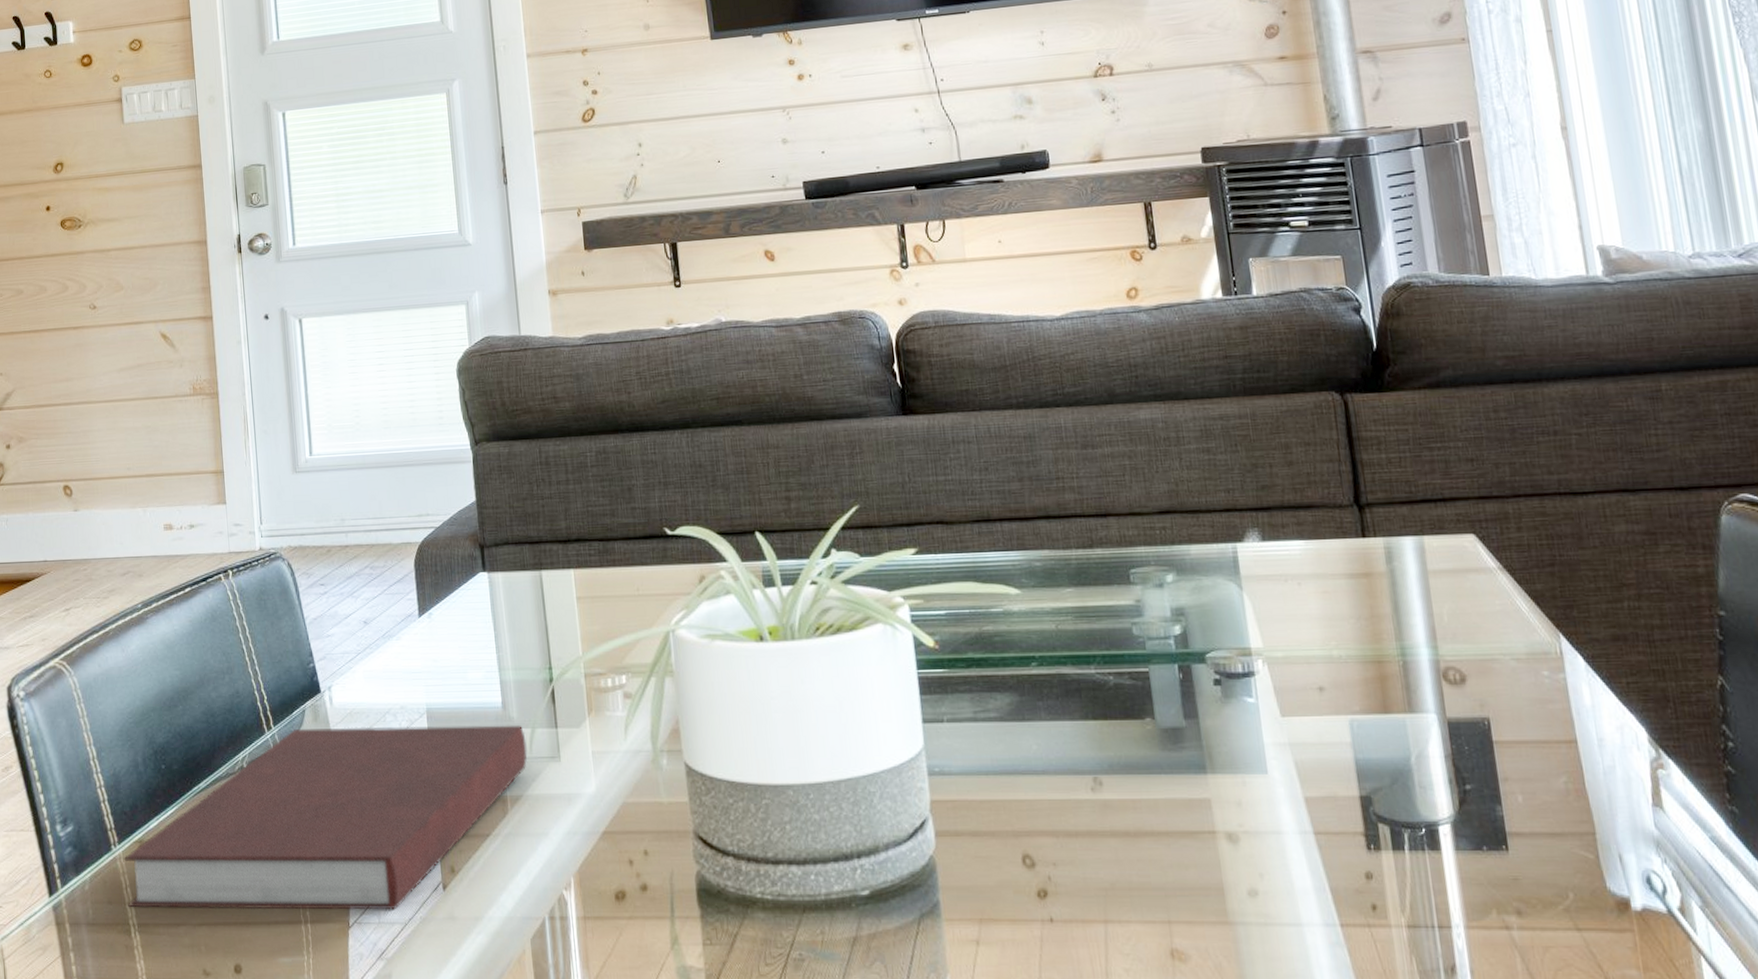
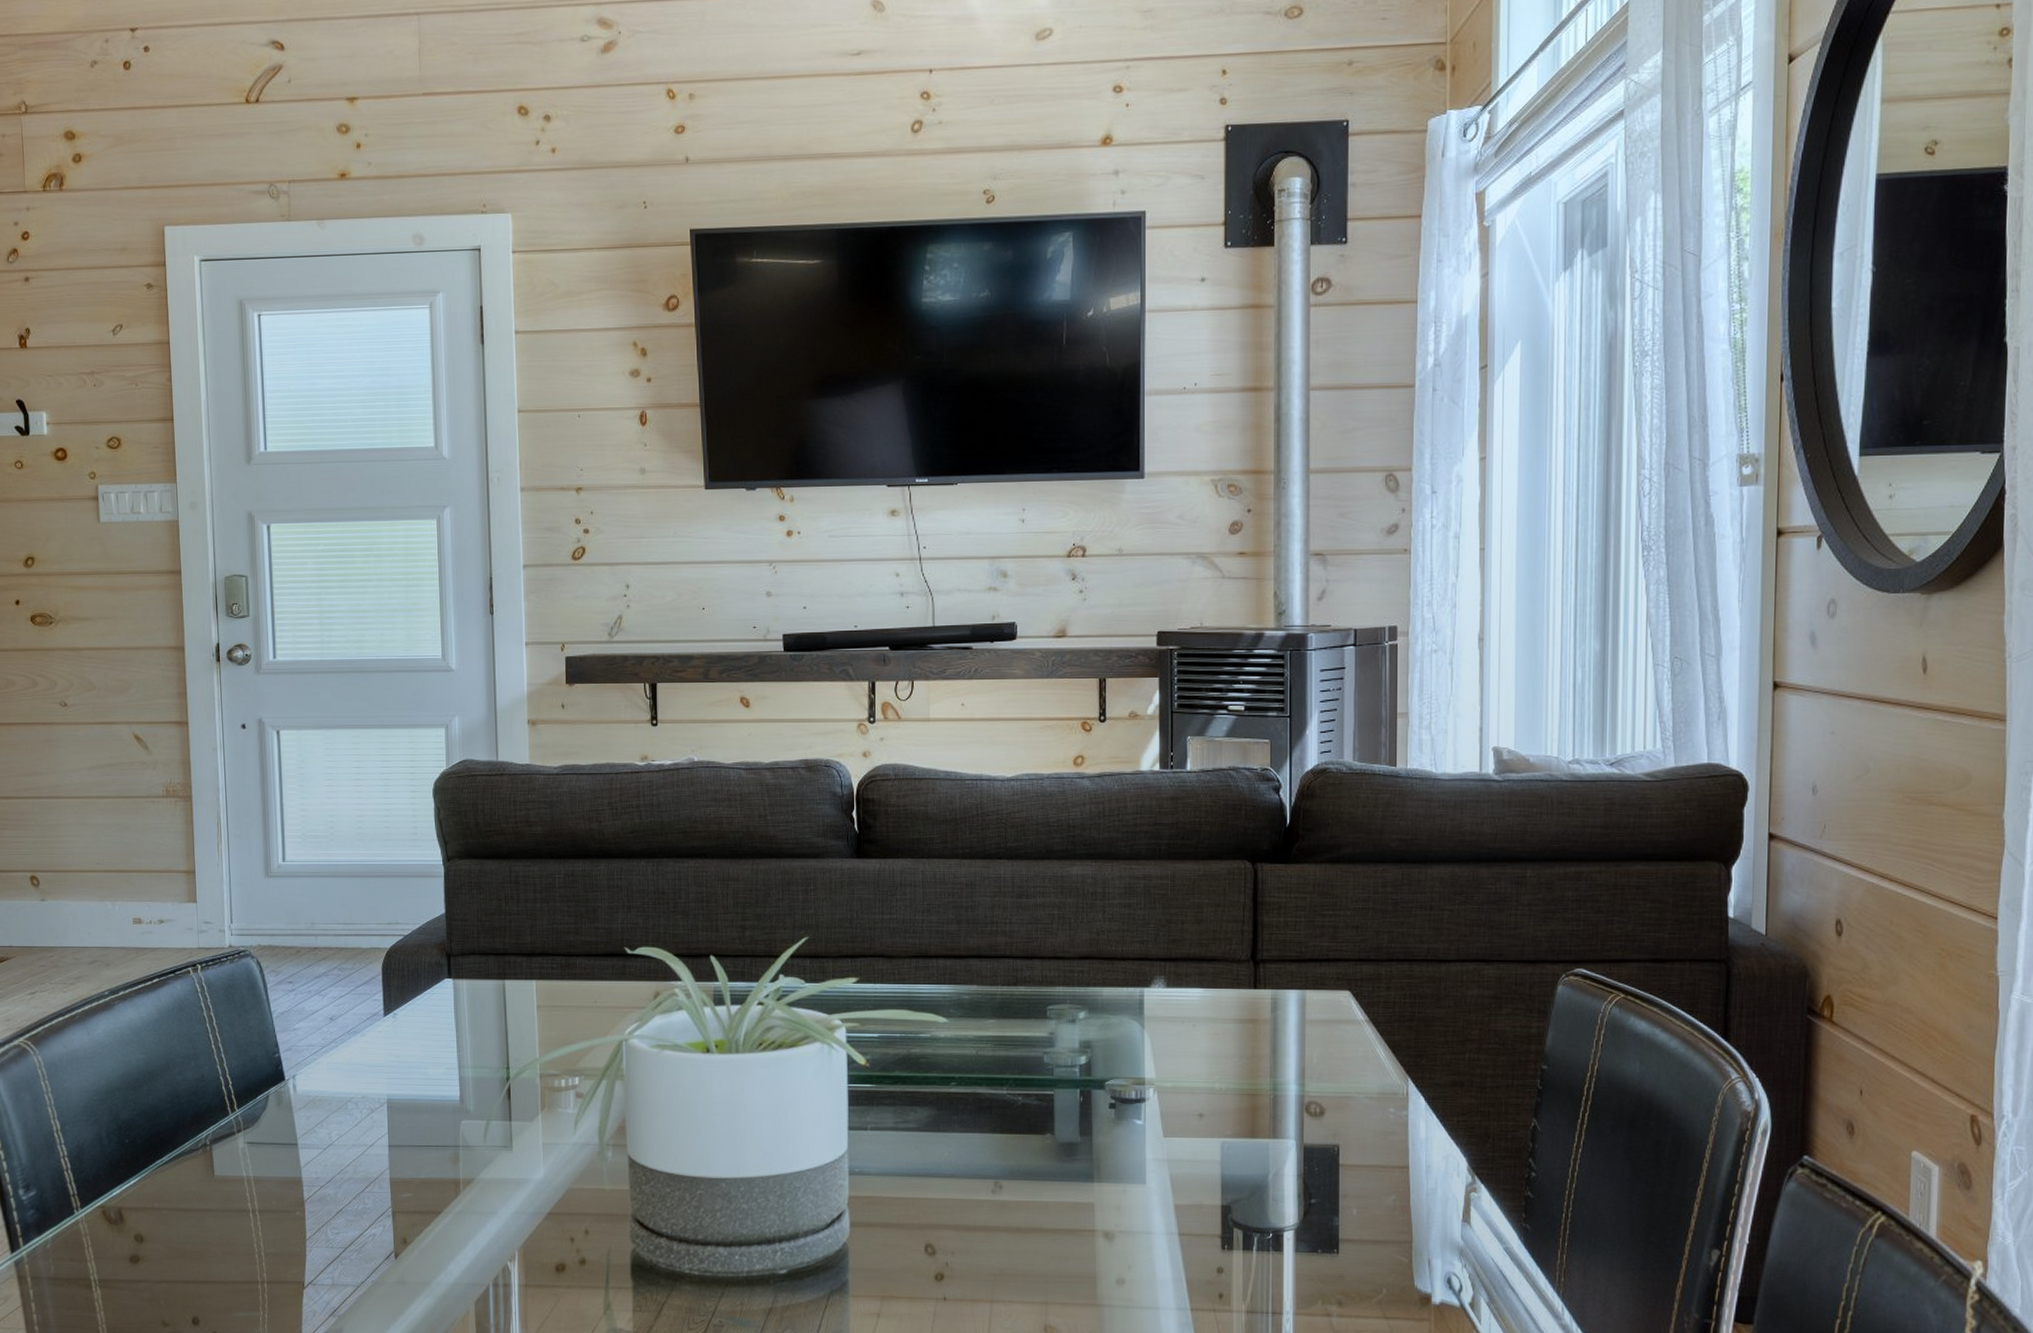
notebook: present [124,724,528,910] -> none [86,1112,481,1274]

